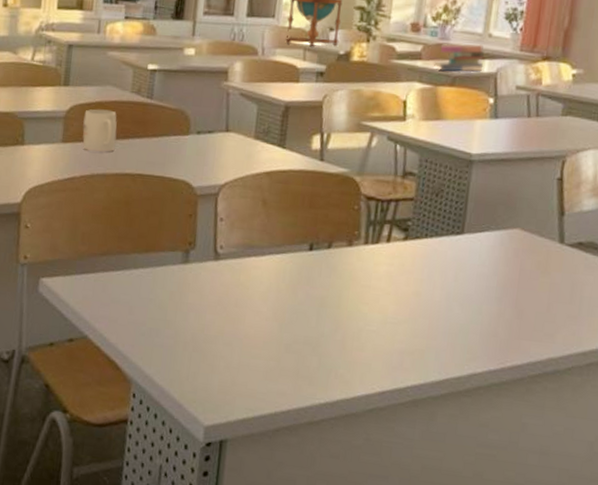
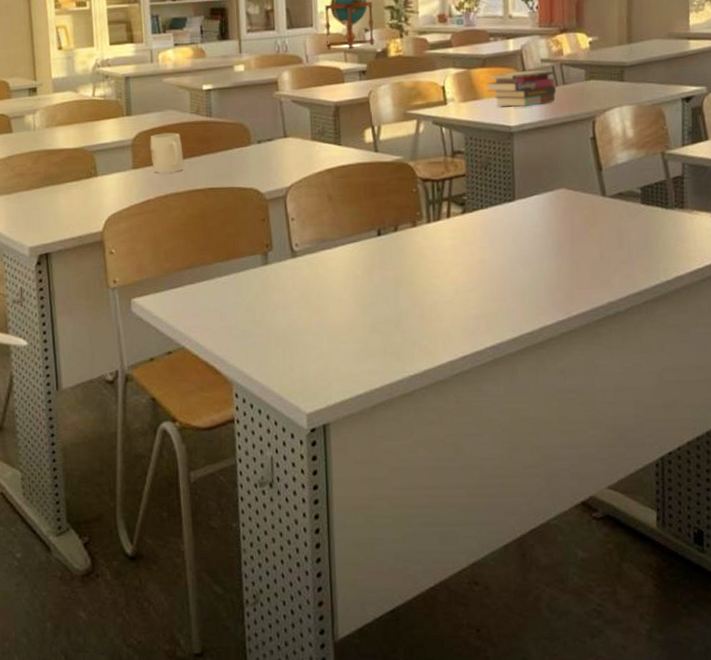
books: present [433,44,485,72] -> none [463,26,509,55]
books: none [453,95,529,136] -> present [488,70,557,108]

